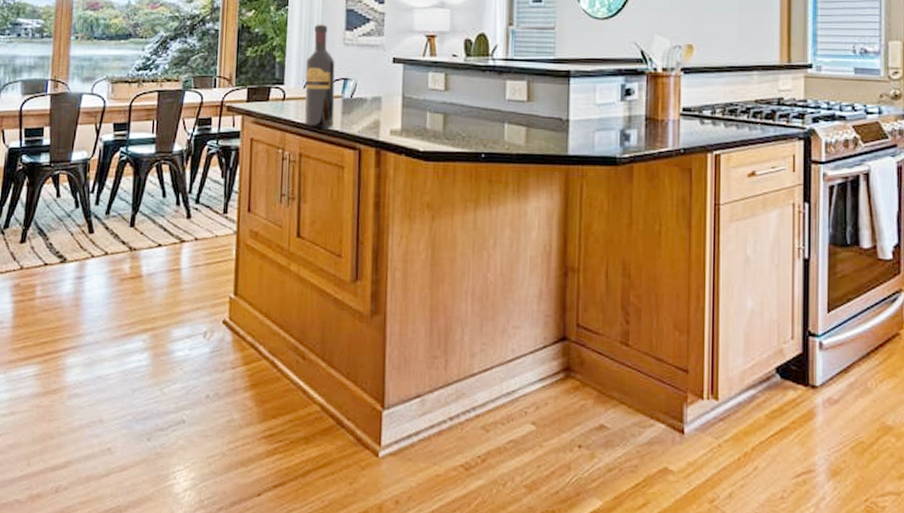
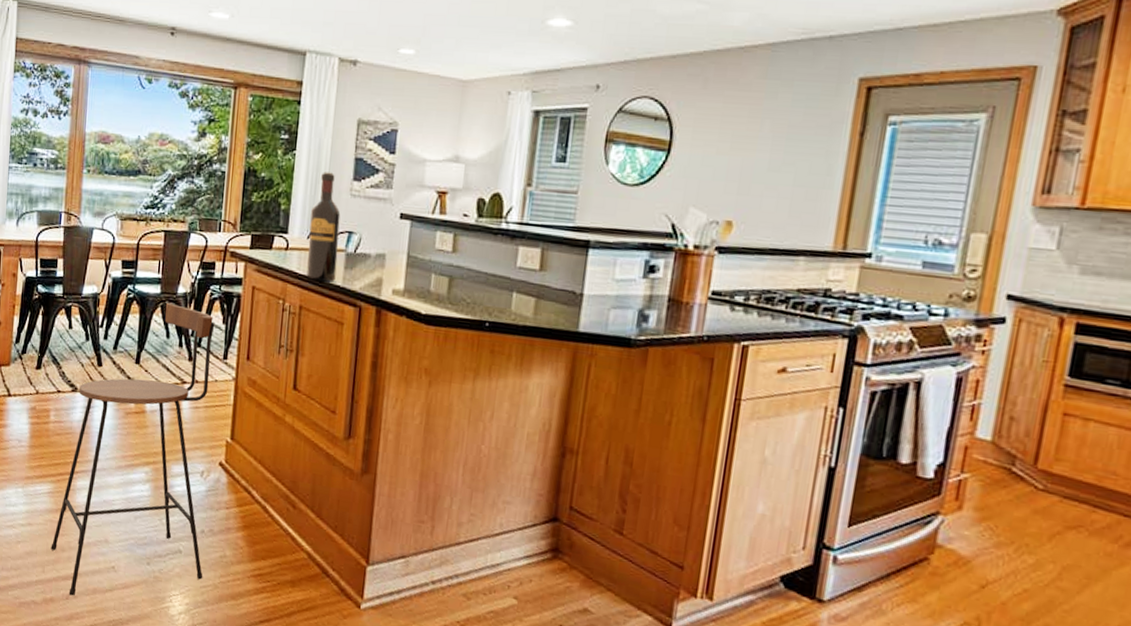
bar stool: none [37,162,214,488] -> present [50,303,215,596]

